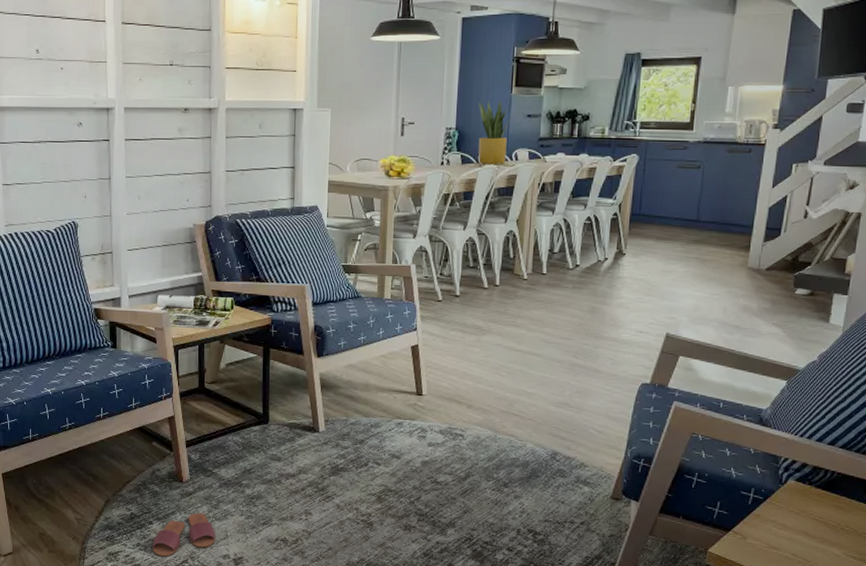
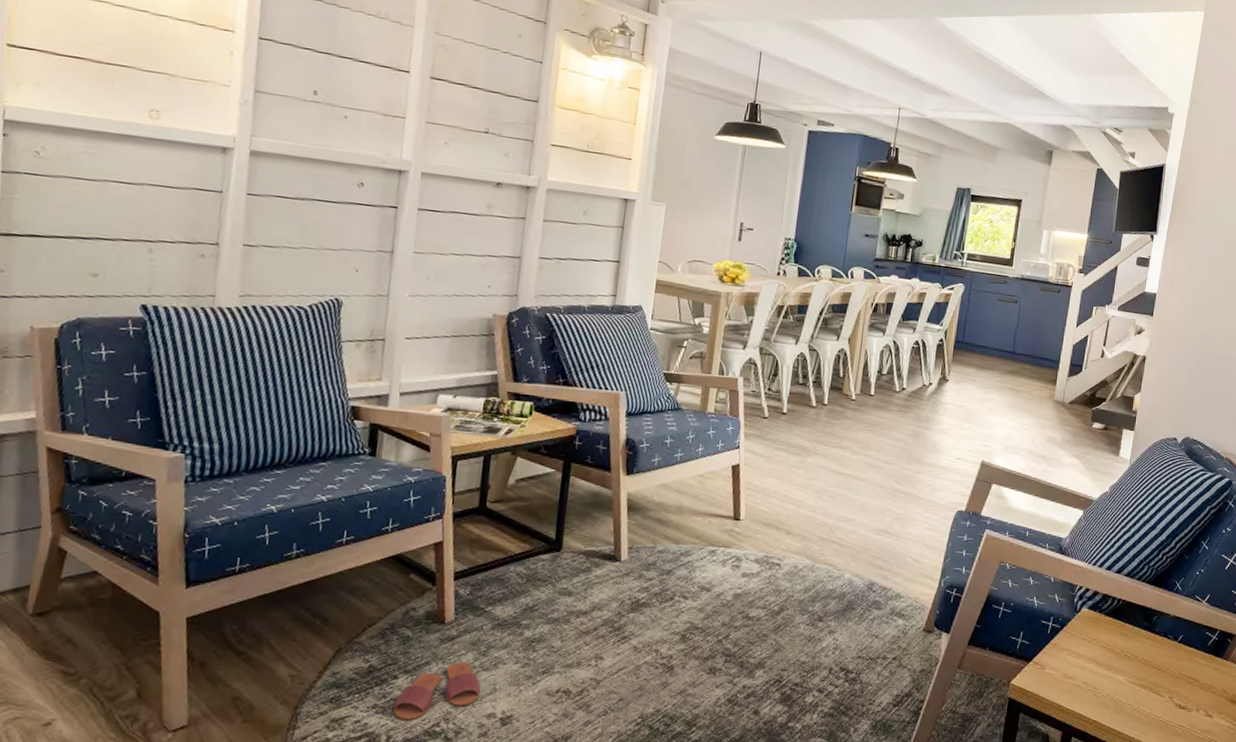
planter: present [478,98,512,164] -> none [815,215,850,281]

